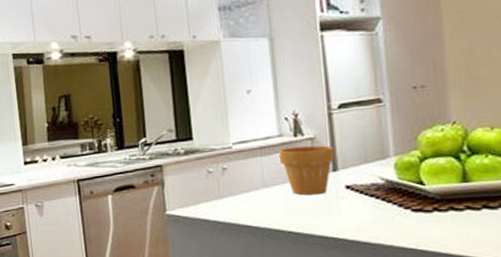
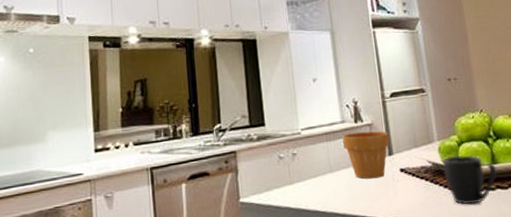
mug: none [398,172,468,226] -> present [442,155,497,205]

